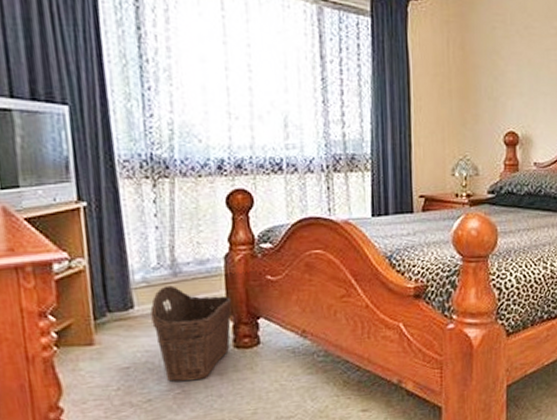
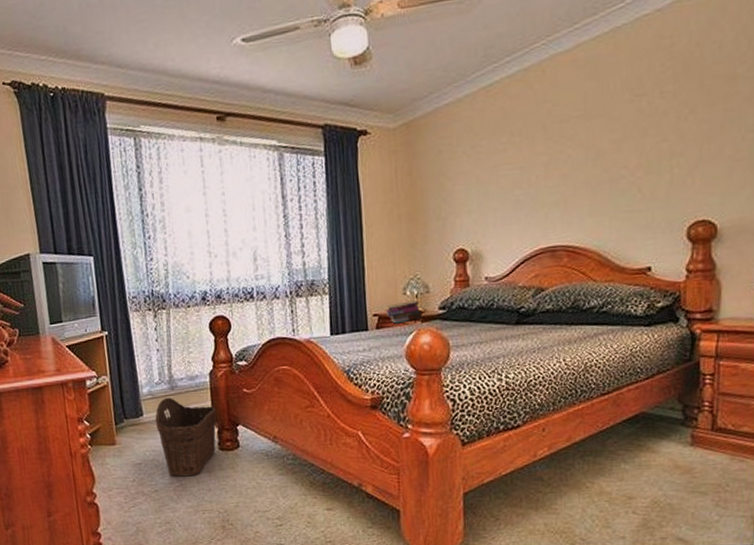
books: none [433,182,471,207] -> present [386,300,423,324]

